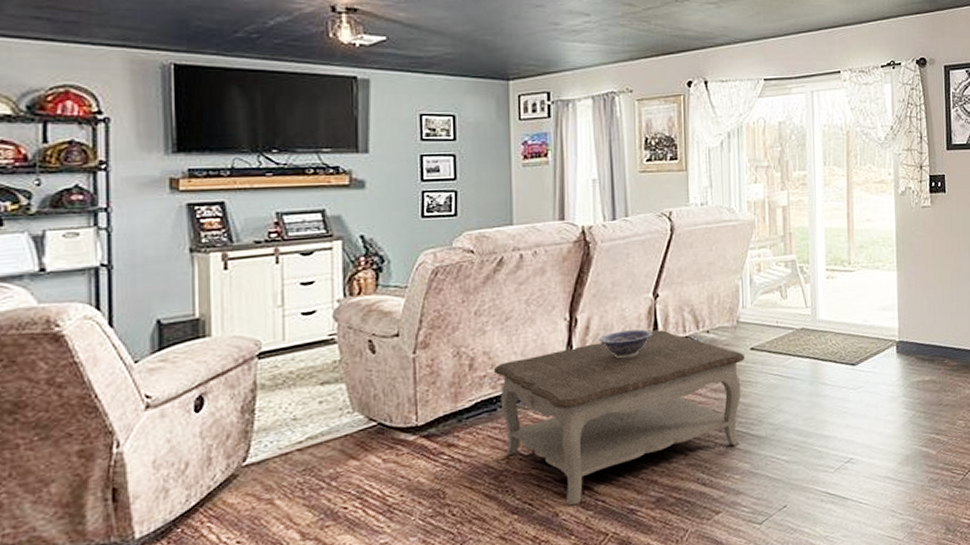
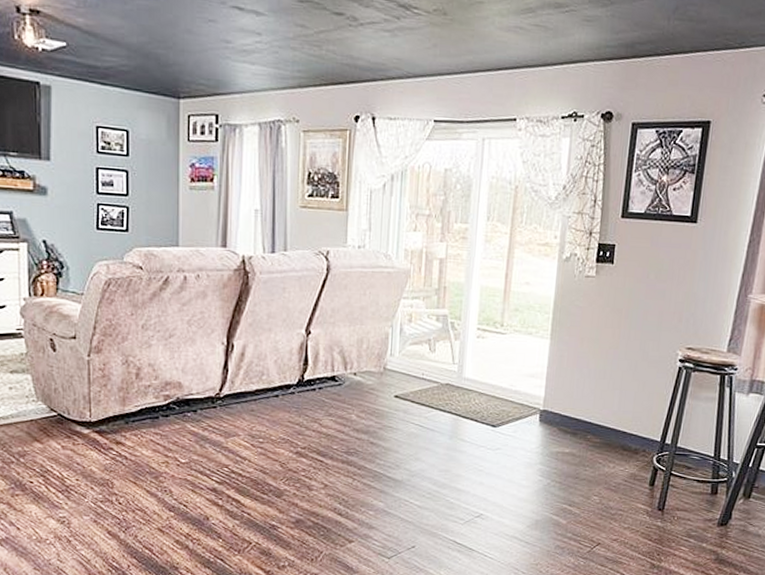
coffee table: present [493,330,746,506] -> none [157,366,389,513]
decorative bowl: present [598,329,654,359] -> none [252,362,304,389]

